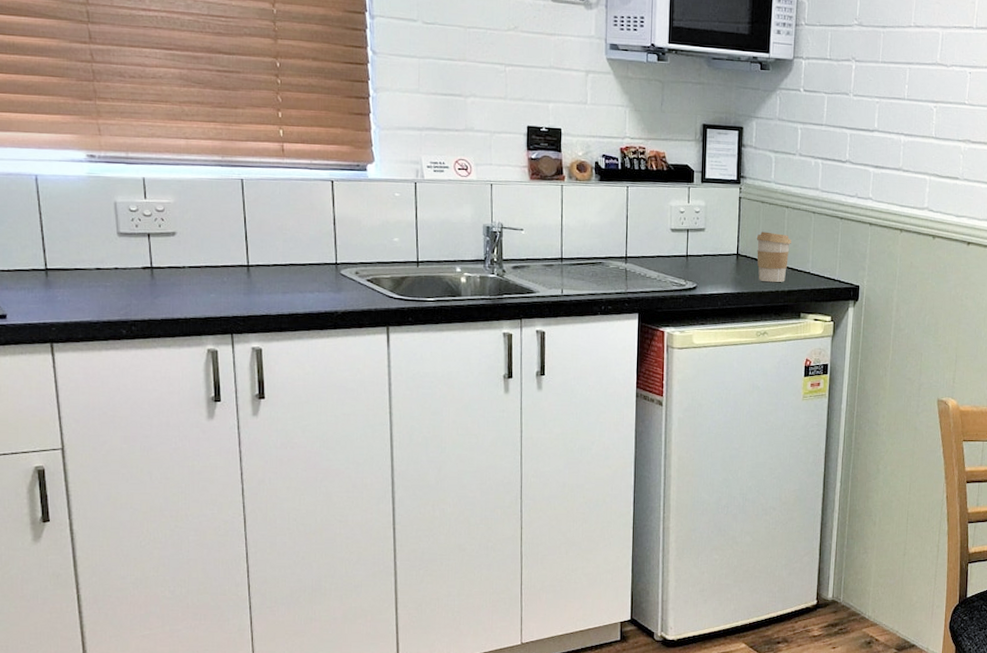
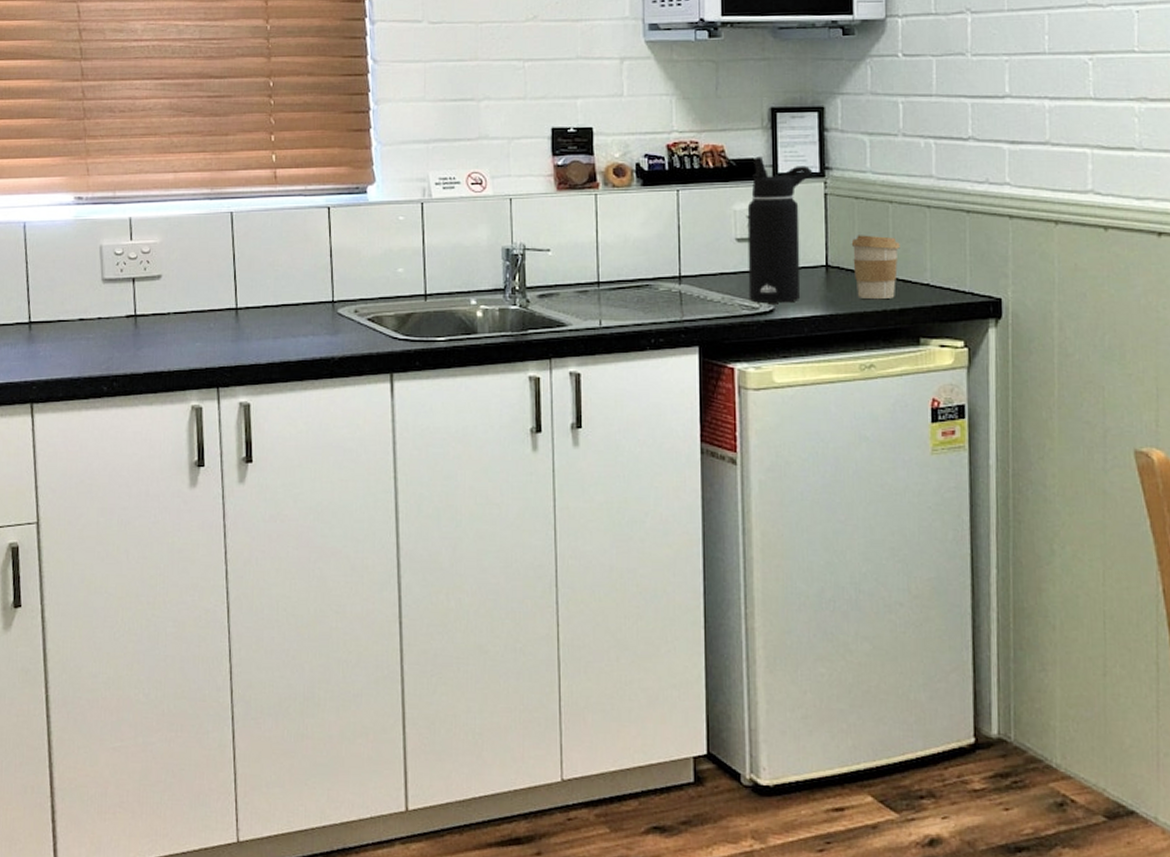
water bottle: none [678,163,732,282] -> present [747,156,813,303]

